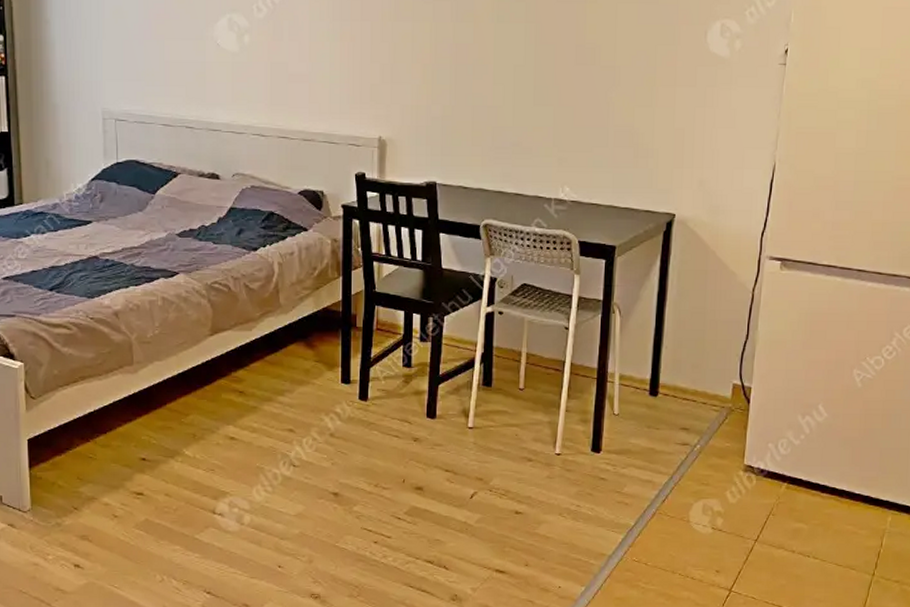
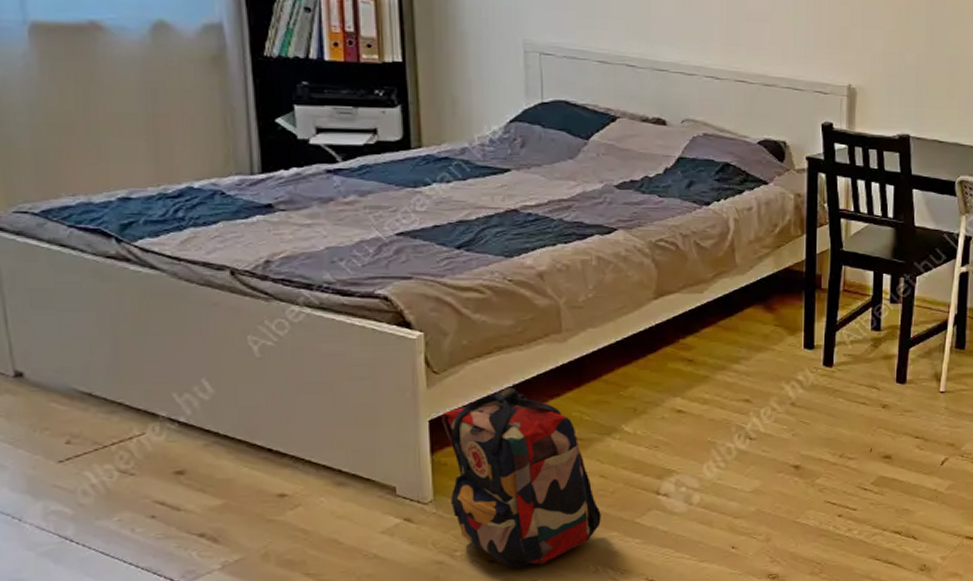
backpack: none [38,412,166,574] -> present [442,386,601,569]

